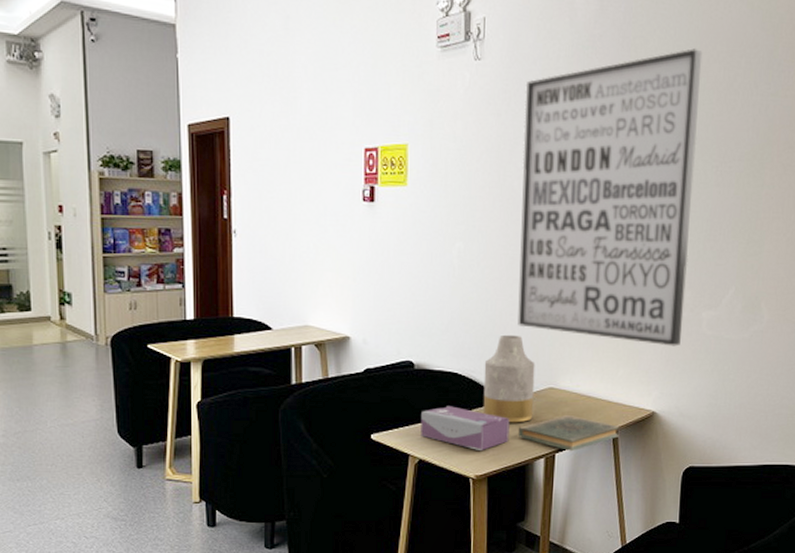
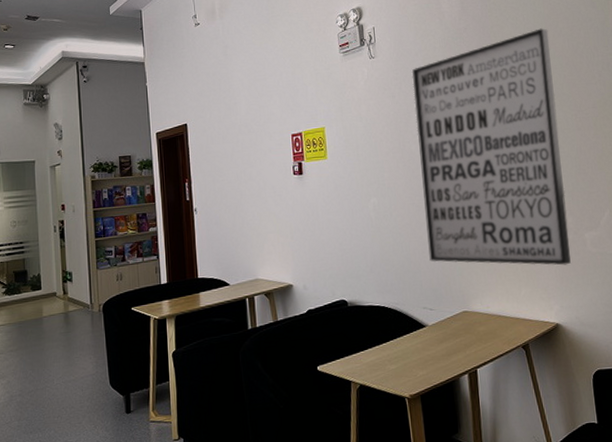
tissue box: present [421,406,510,450] -> none [357,335,435,372]
vase: present [483,334,535,423] -> none [406,269,453,346]
book: present [519,414,620,452] -> none [442,333,531,366]

